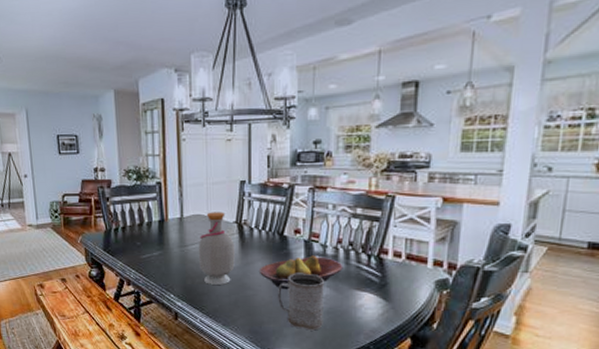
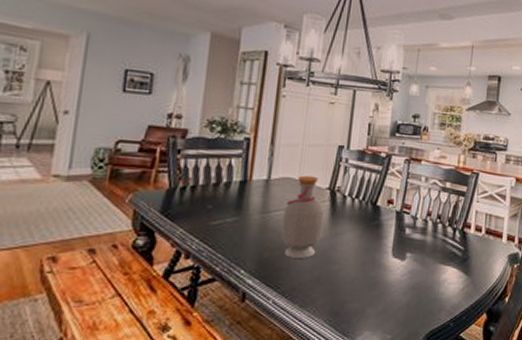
fruit bowl: present [258,255,343,290] -> none [347,227,431,264]
mug: present [278,273,324,331] -> none [364,245,412,309]

